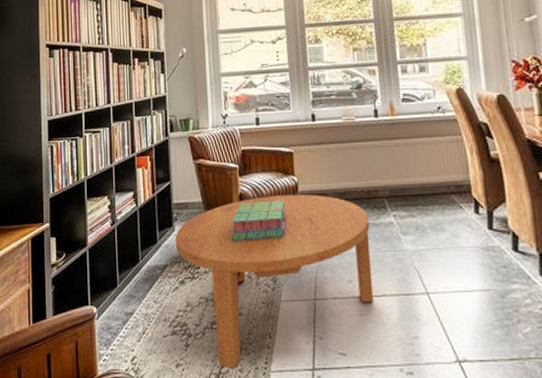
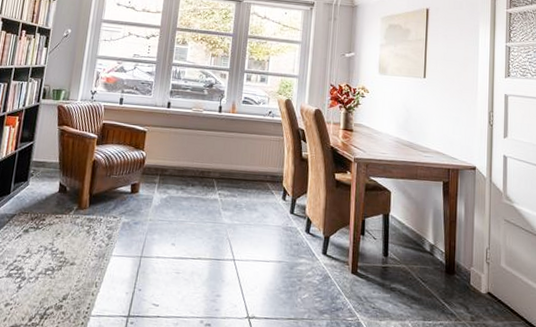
coffee table: present [176,194,374,369] -> none [27,165,199,311]
stack of books: present [230,200,287,241] -> none [78,168,132,202]

